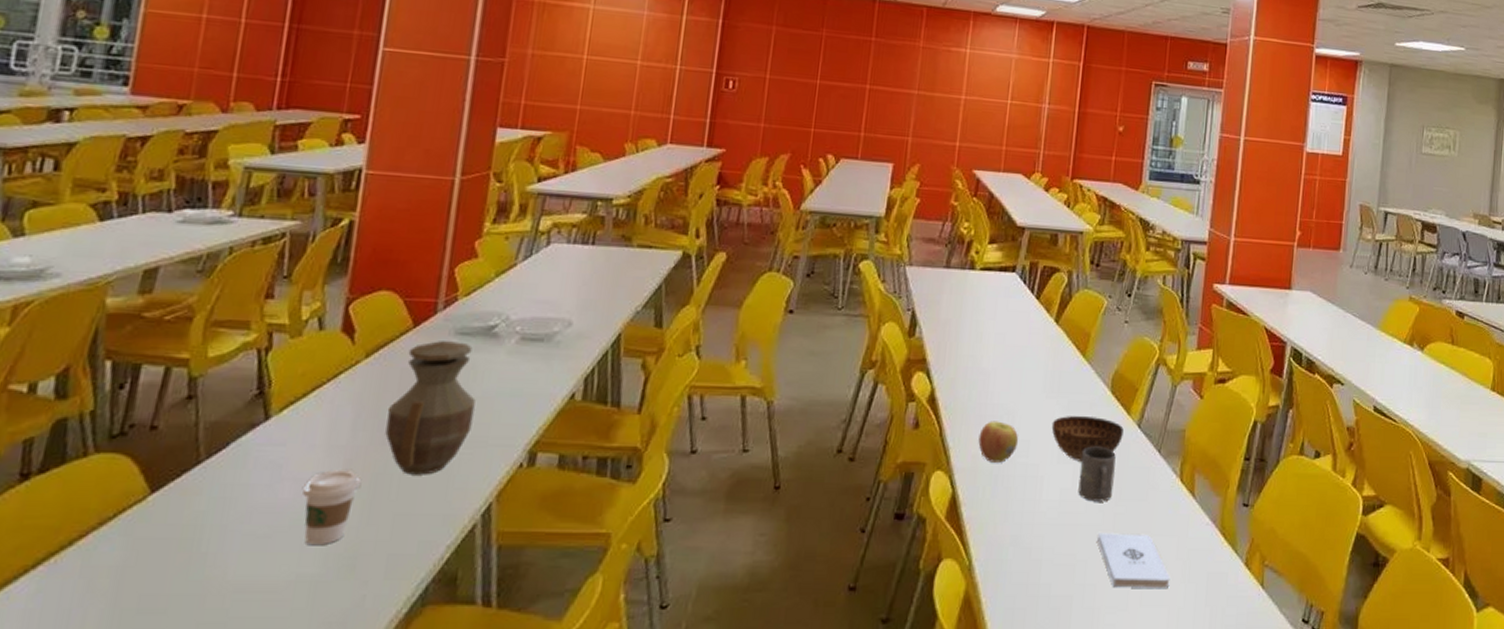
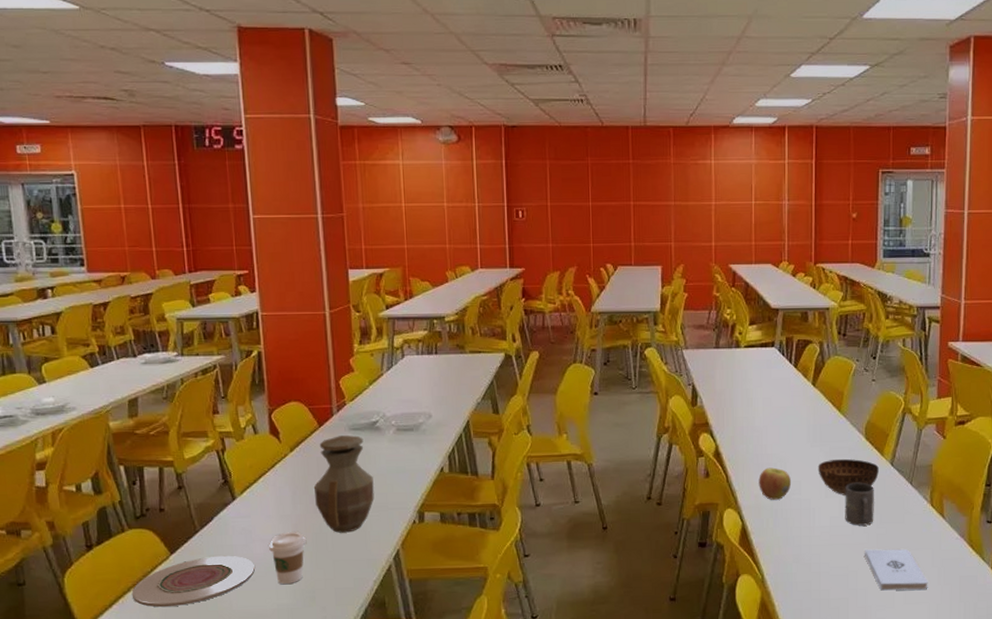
plate: none [72,498,275,572] -> present [131,555,255,608]

